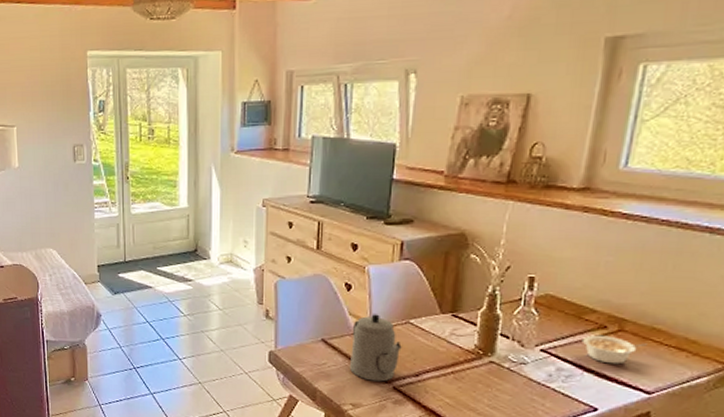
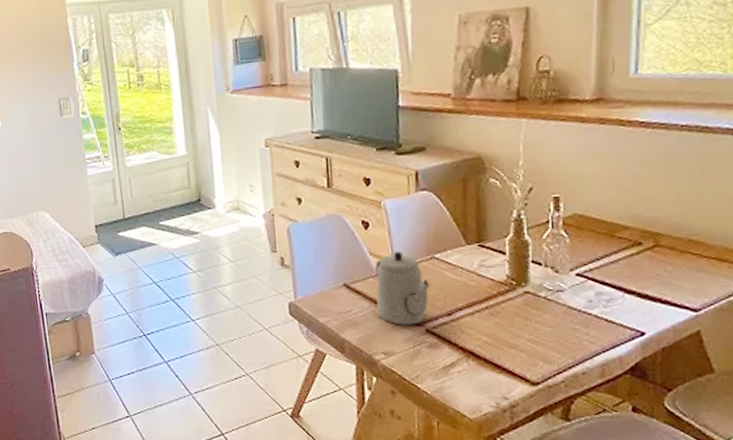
legume: present [582,335,647,365] -> none [617,252,686,283]

